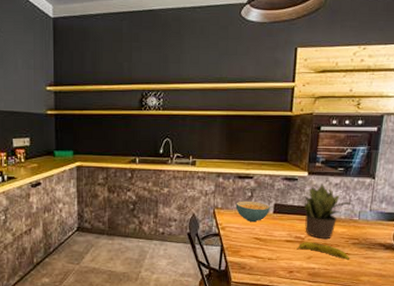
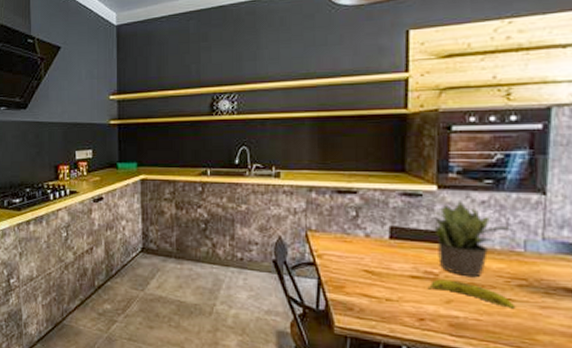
cereal bowl: present [235,201,271,222] -> none [335,221,385,250]

